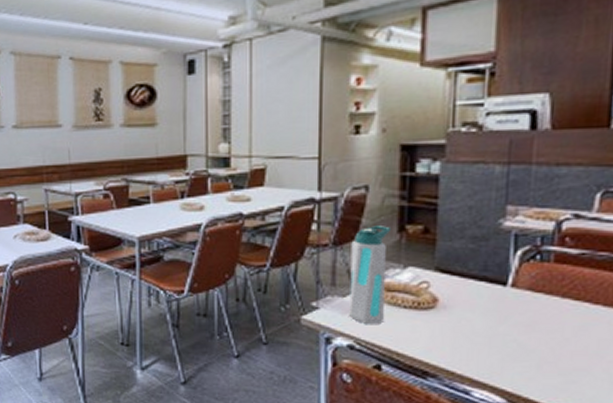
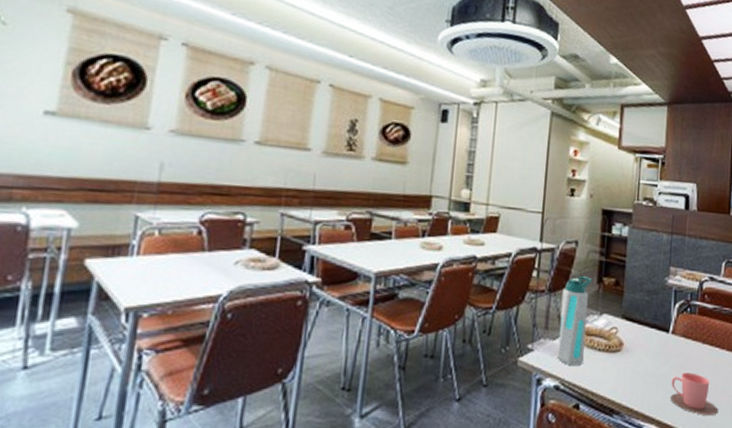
cup: none [510,332,589,384] -> present [670,372,718,415]

